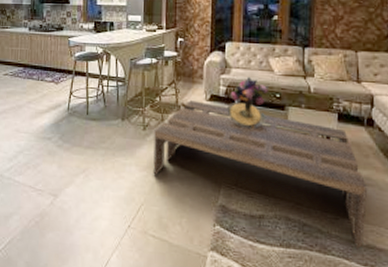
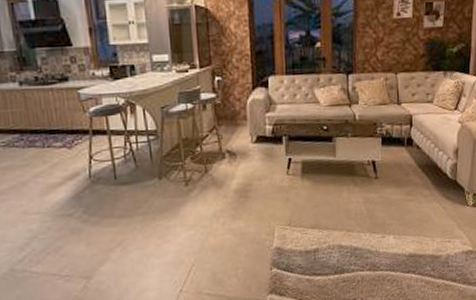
coffee table: present [153,100,367,250] -> none [198,145,408,260]
bouquet: present [227,77,268,129] -> none [275,112,315,167]

